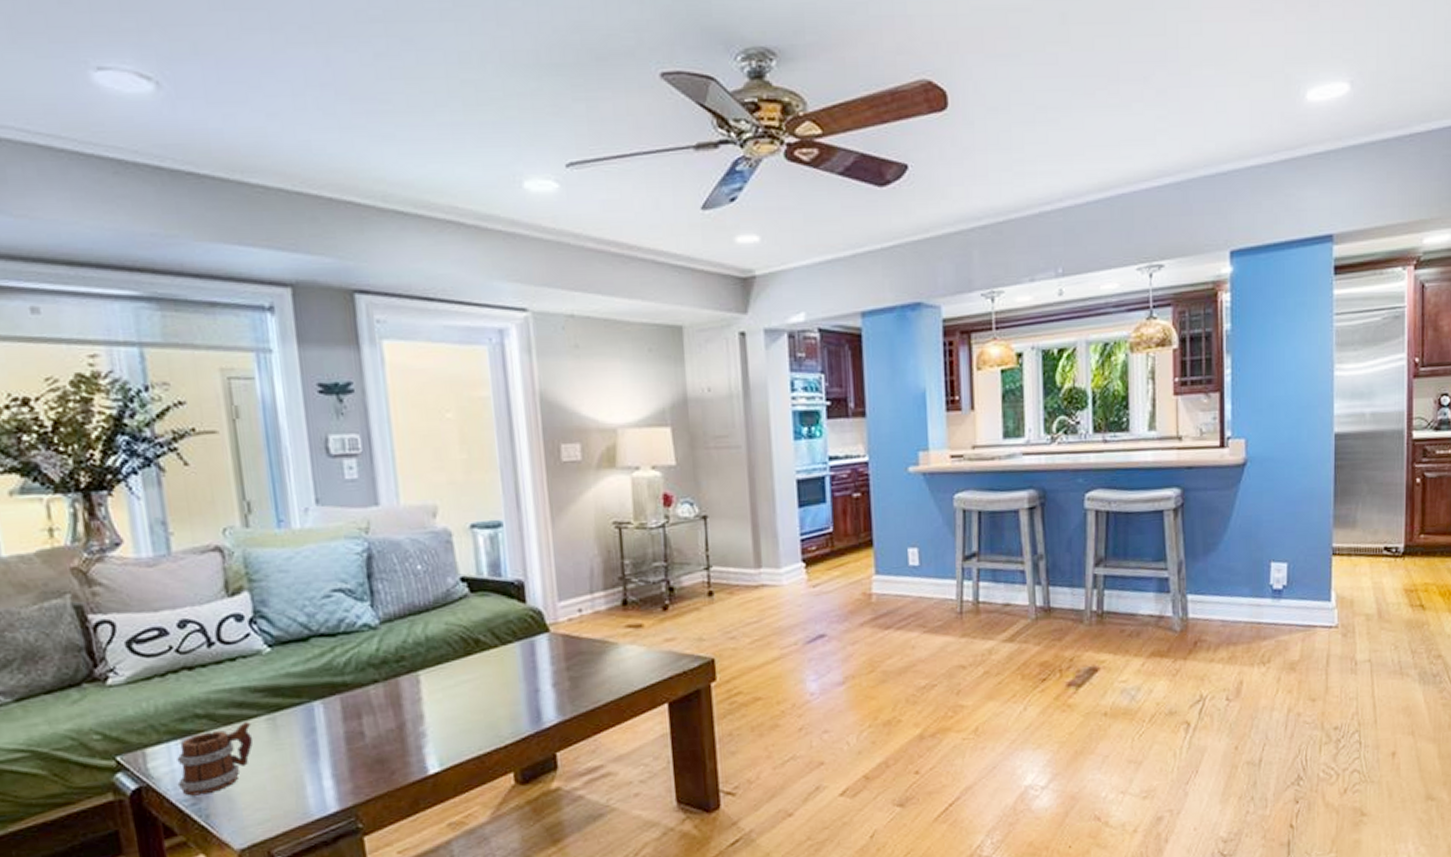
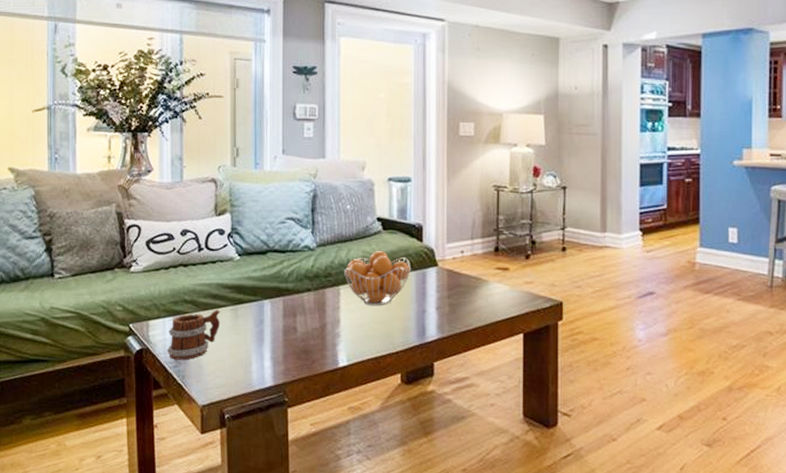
fruit basket: none [422,620,514,692] -> present [344,251,411,306]

